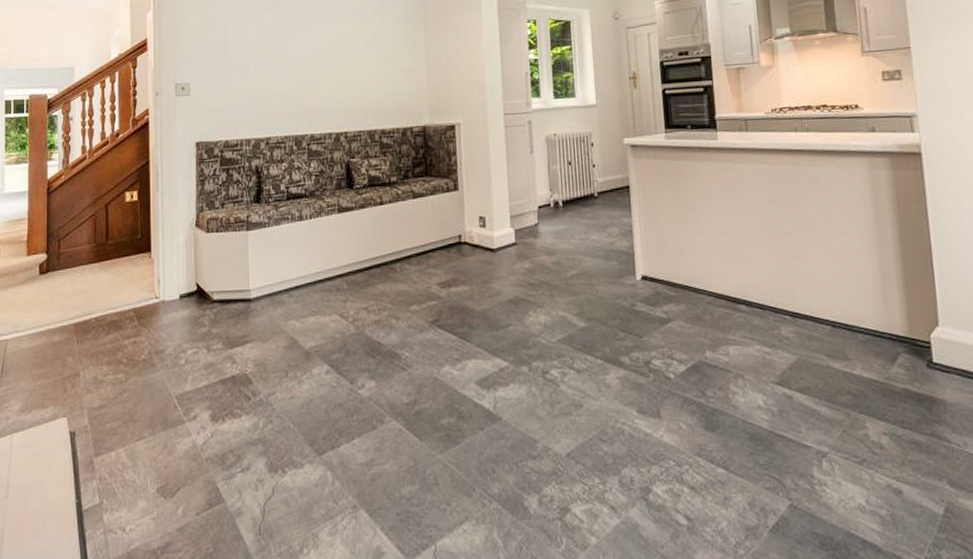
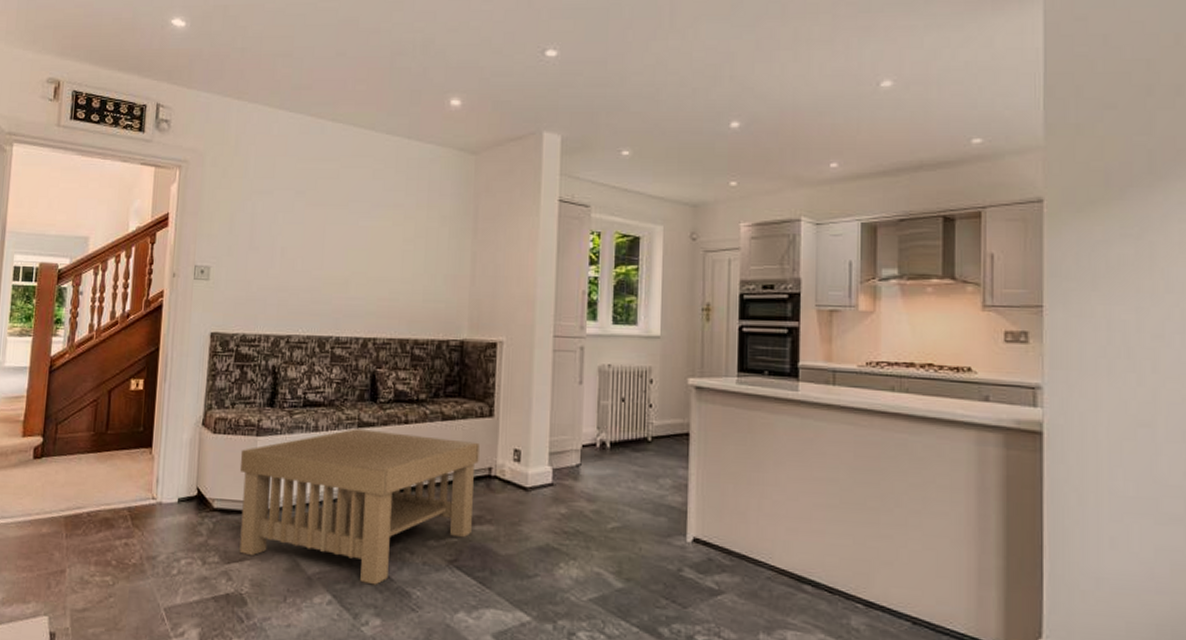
coffee table: none [233,213,449,352] -> present [239,429,480,585]

